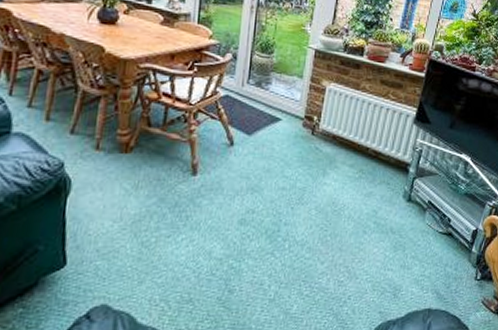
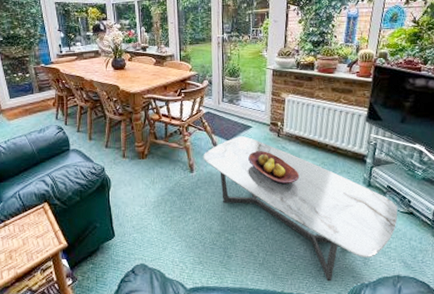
coffee table: none [212,131,437,320] -> present [203,136,398,282]
fruit bowl: none [271,151,332,196] -> present [248,151,300,185]

